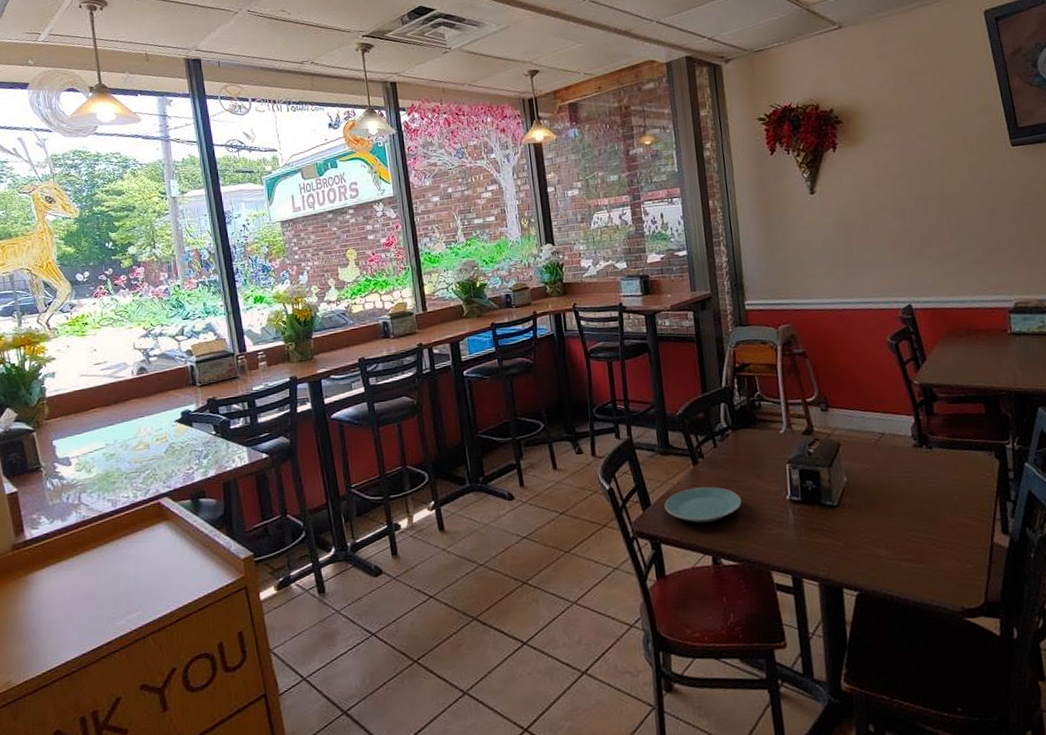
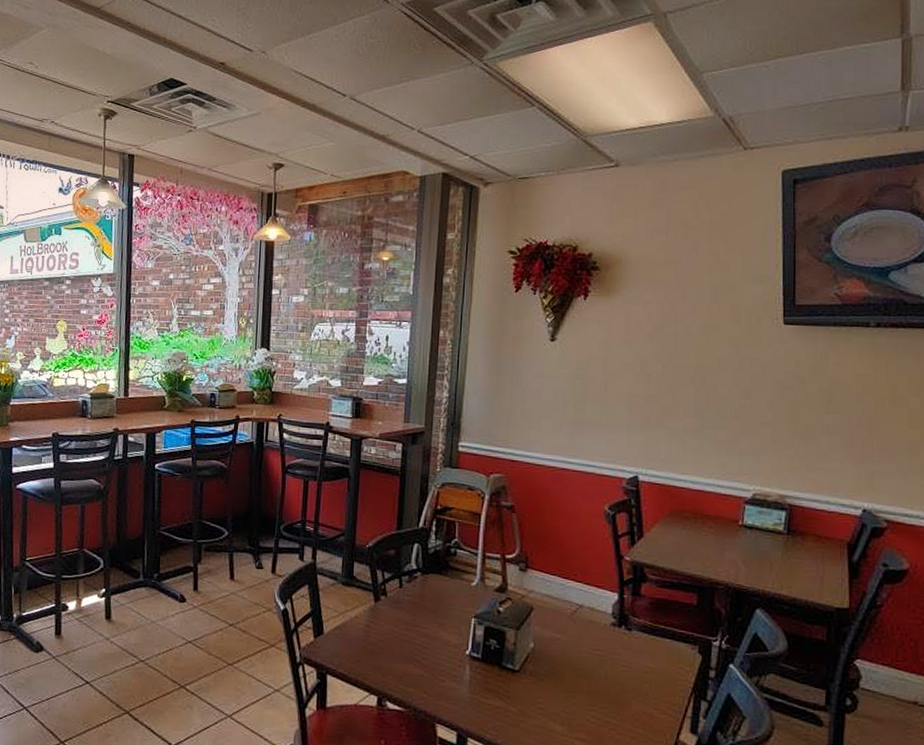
plate: present [664,486,742,523] -> none [337,624,419,663]

